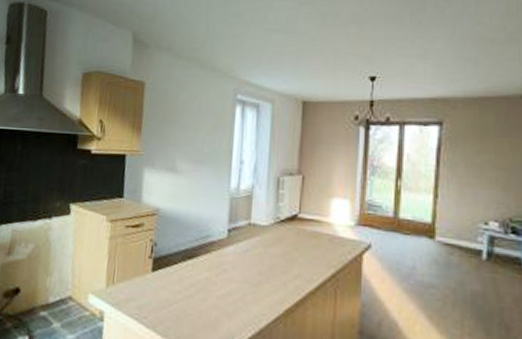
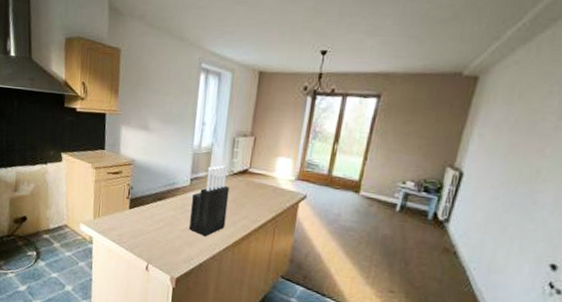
knife block: none [228,210,276,305] -> present [189,165,230,237]

